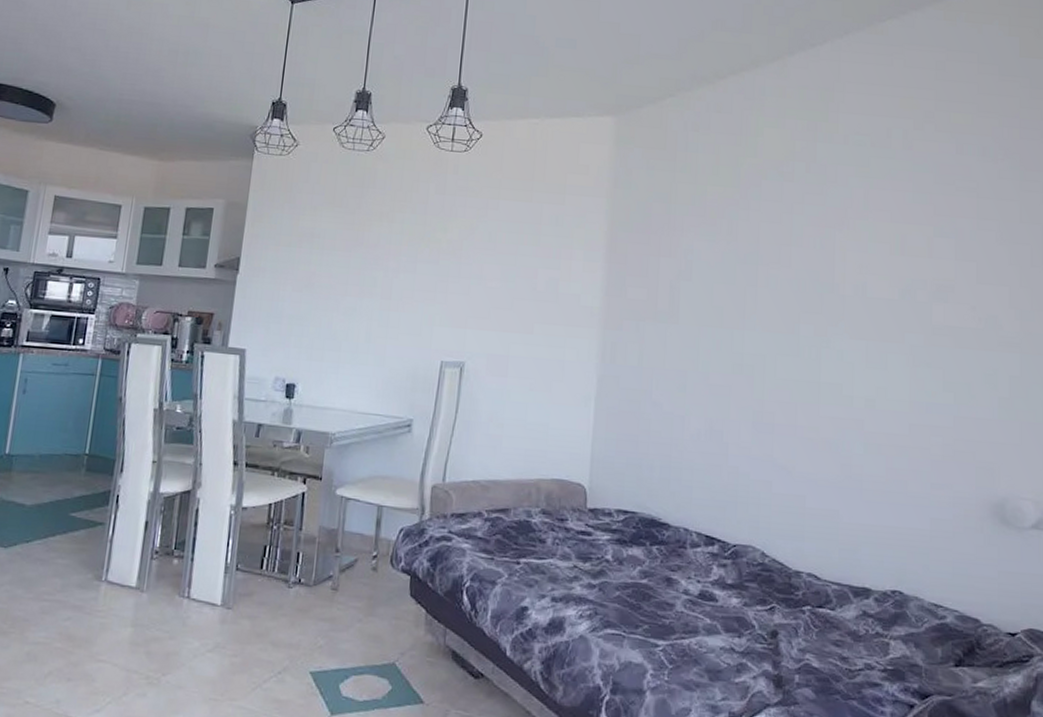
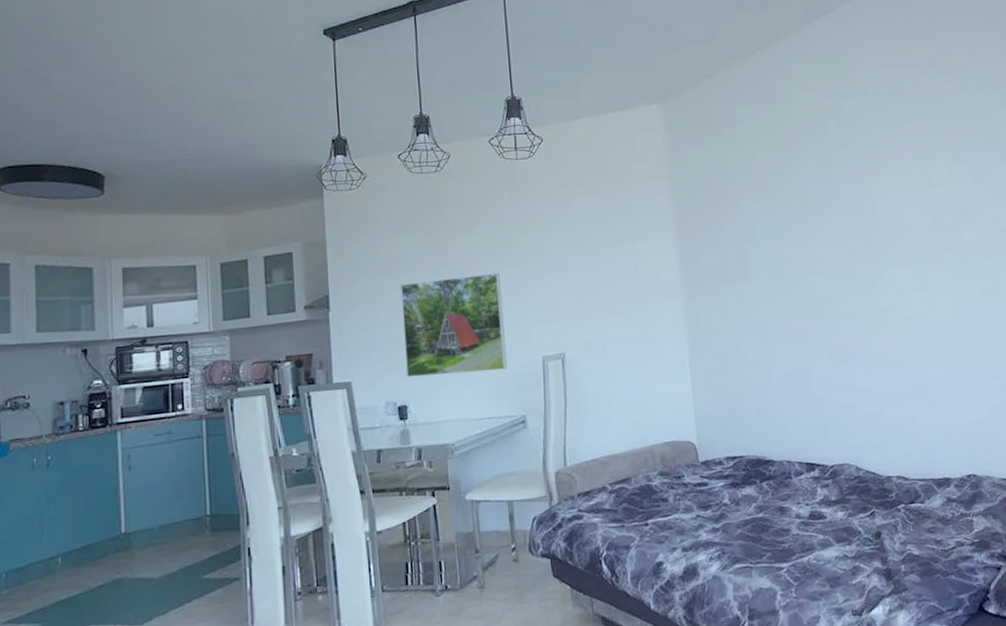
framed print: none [301,259,413,367] -> present [401,272,508,378]

